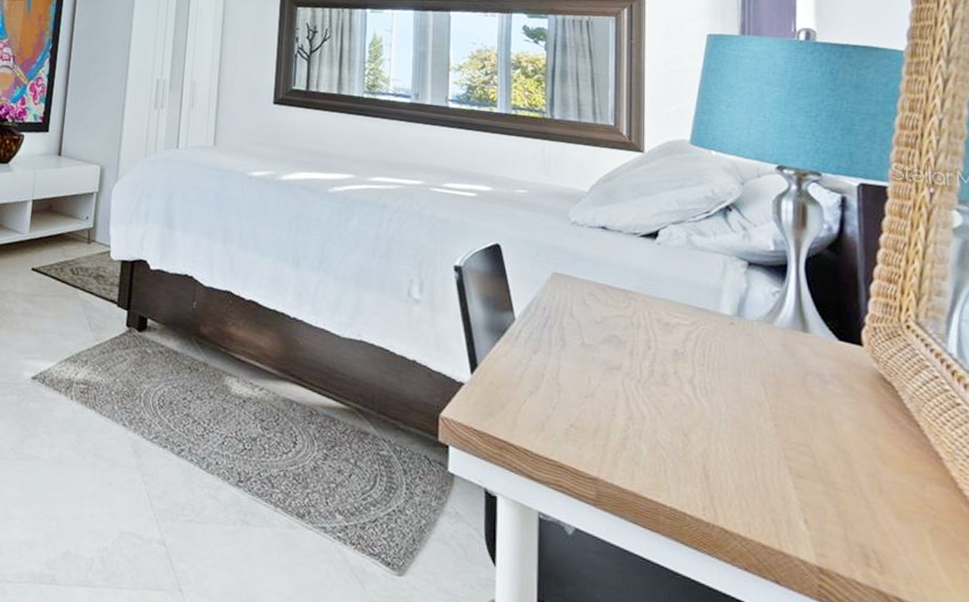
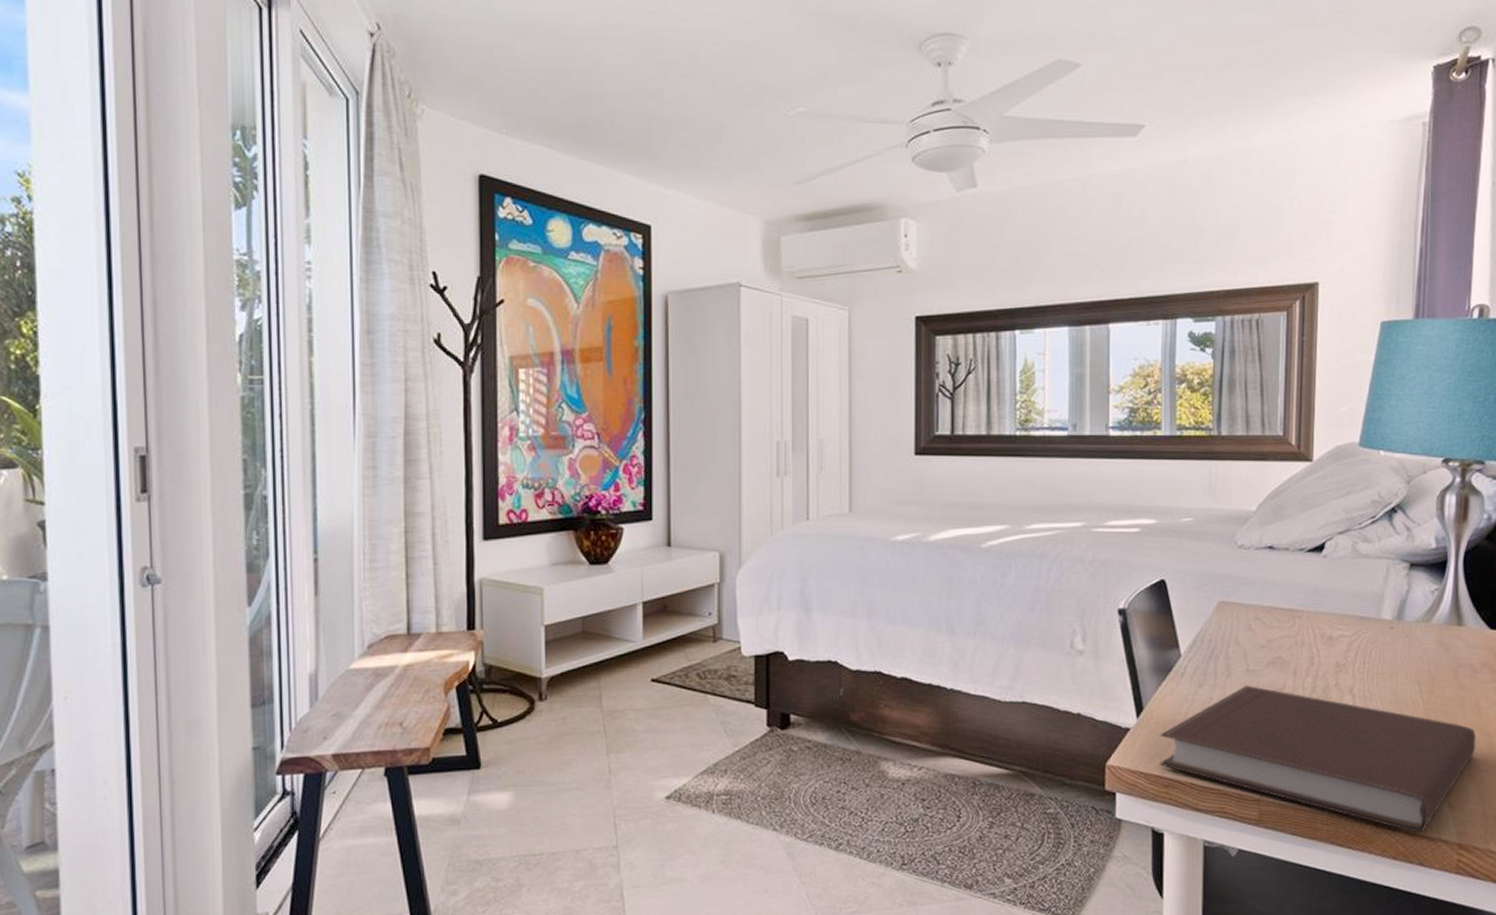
notebook: none [493,358,832,546] -> present [1159,685,1476,832]

